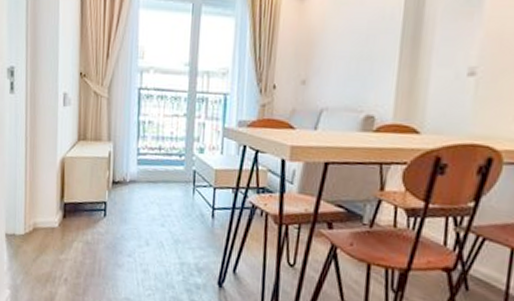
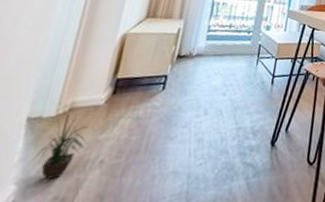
potted plant: none [16,228,52,289] -> present [32,108,89,179]

